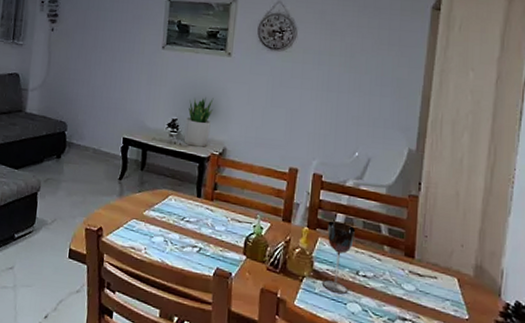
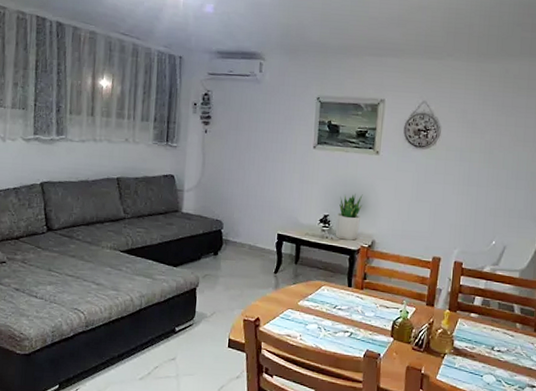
wineglass: present [323,221,356,294] -> none [462,303,492,367]

